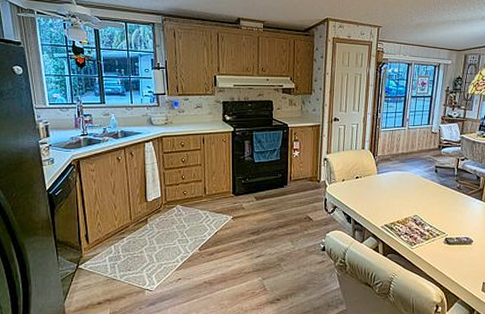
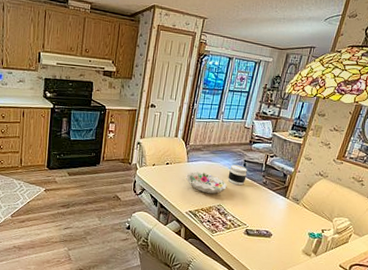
decorative bowl: none [378,182,421,204] -> present [186,171,227,194]
jar: none [420,171,440,193] -> present [228,164,247,186]

